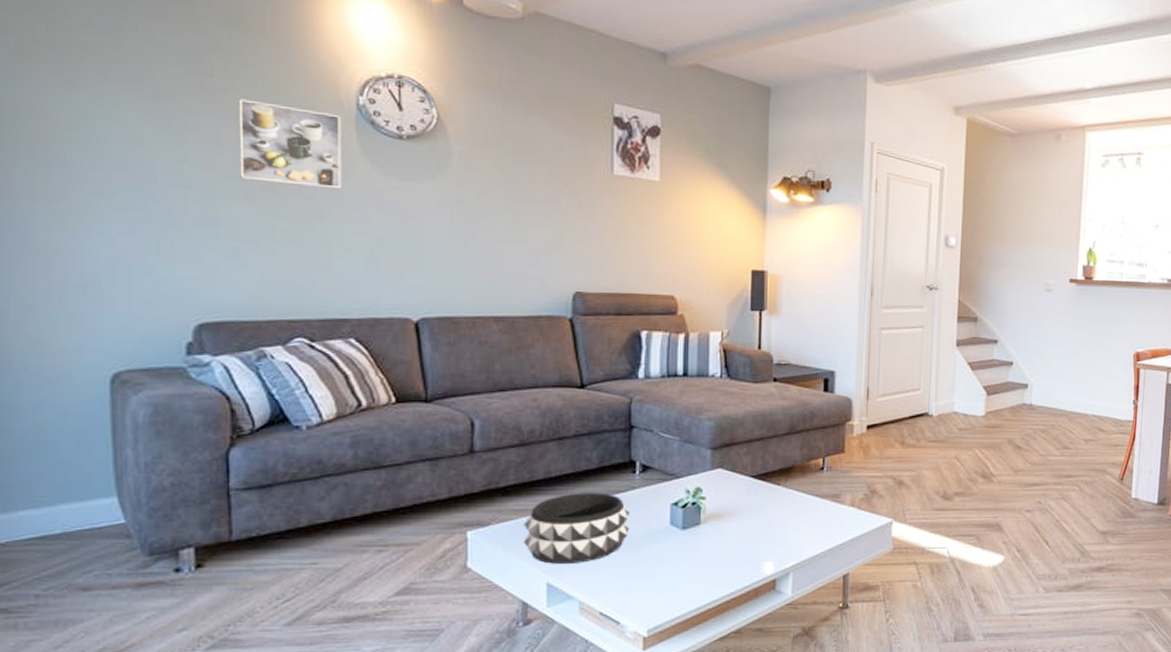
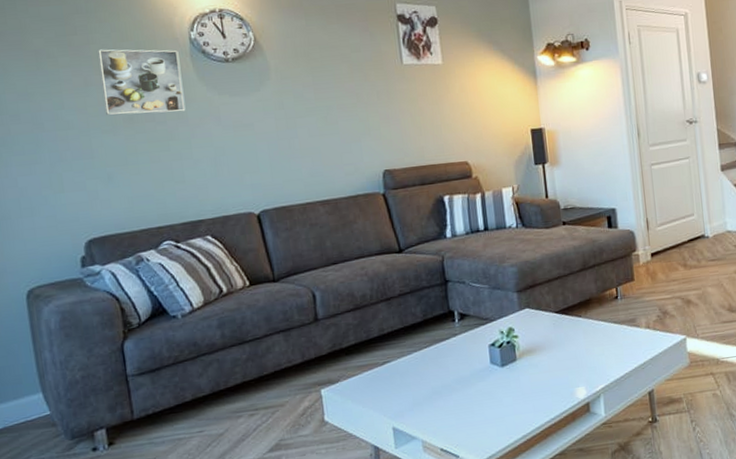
decorative bowl: present [523,492,629,565] -> none [366,342,456,410]

